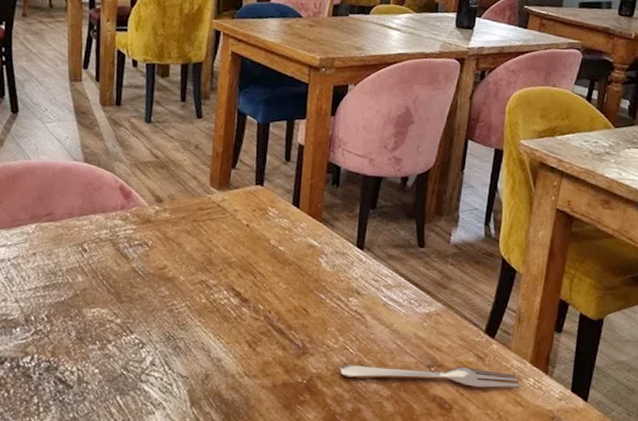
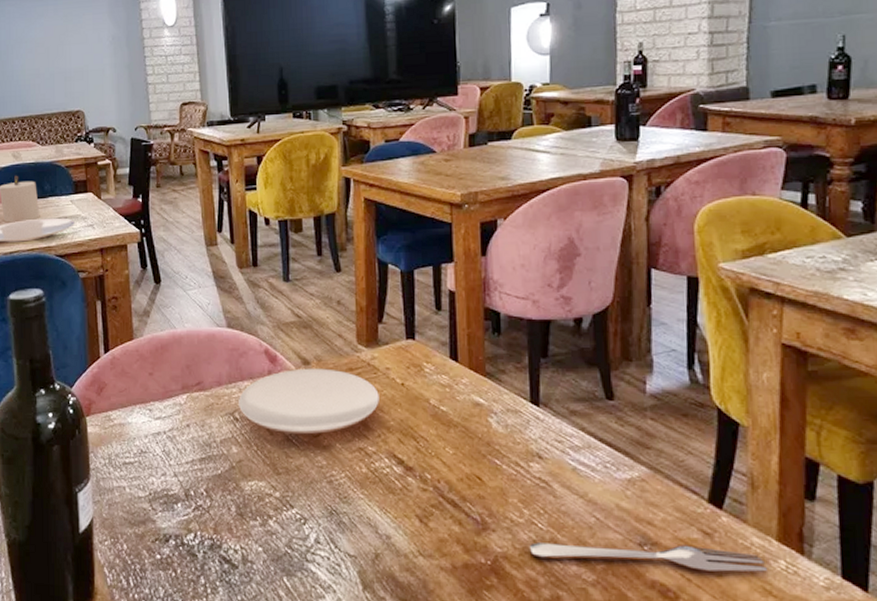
plate: none [88,205,225,267] -> present [239,368,379,435]

